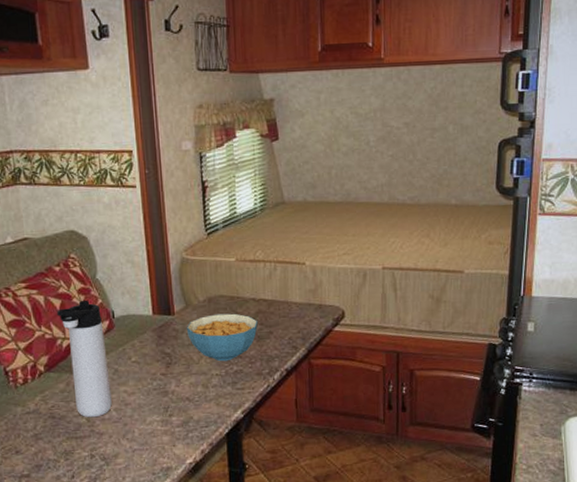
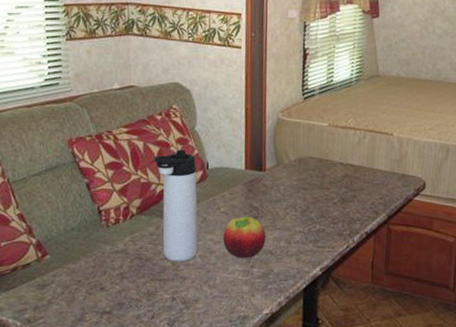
fruit: none [137,364,182,408] -> present [223,216,266,258]
cereal bowl: present [186,313,258,362] -> none [275,174,343,220]

